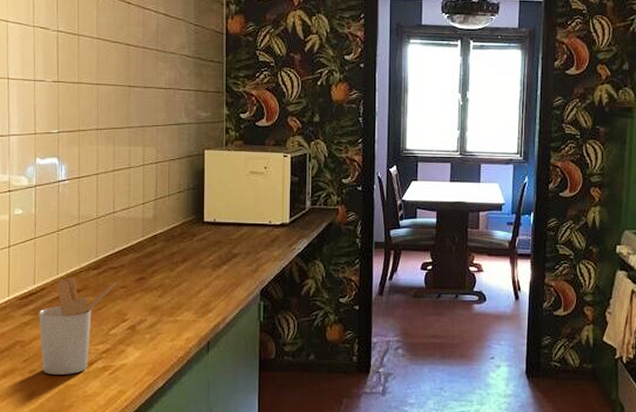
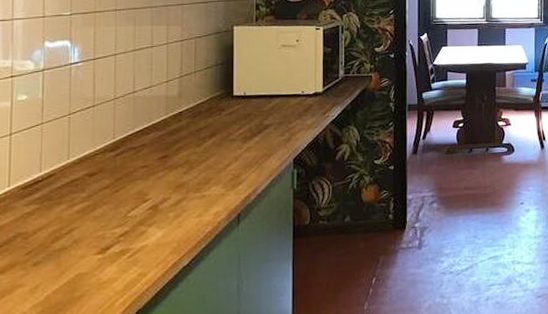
utensil holder: present [38,276,116,375] -> none [45,160,136,265]

